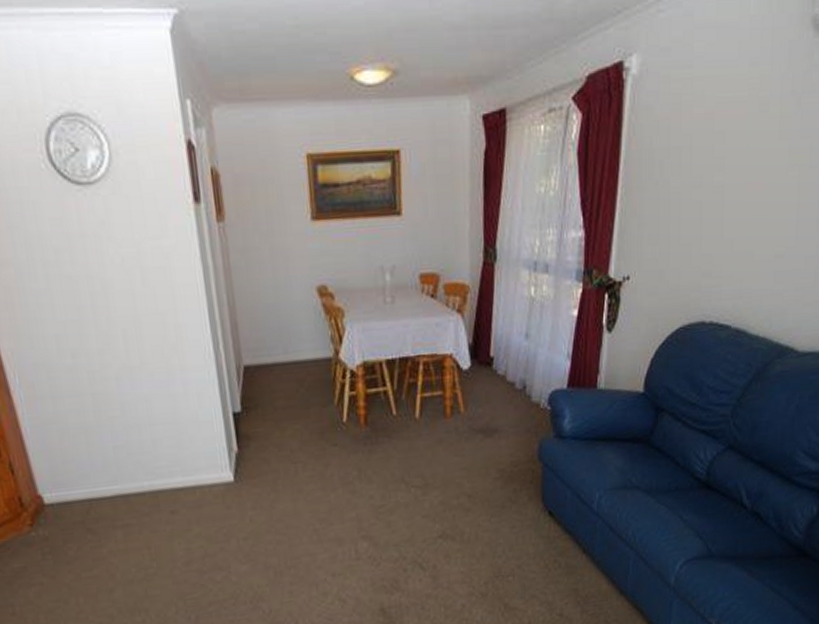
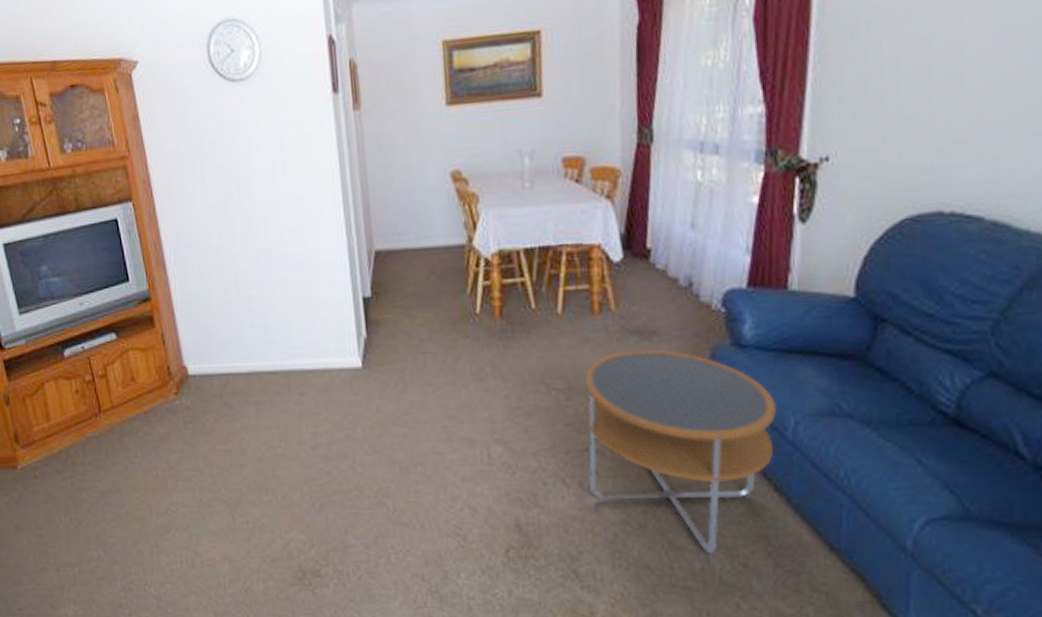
side table: none [438,444,587,609] -> present [584,349,778,553]

